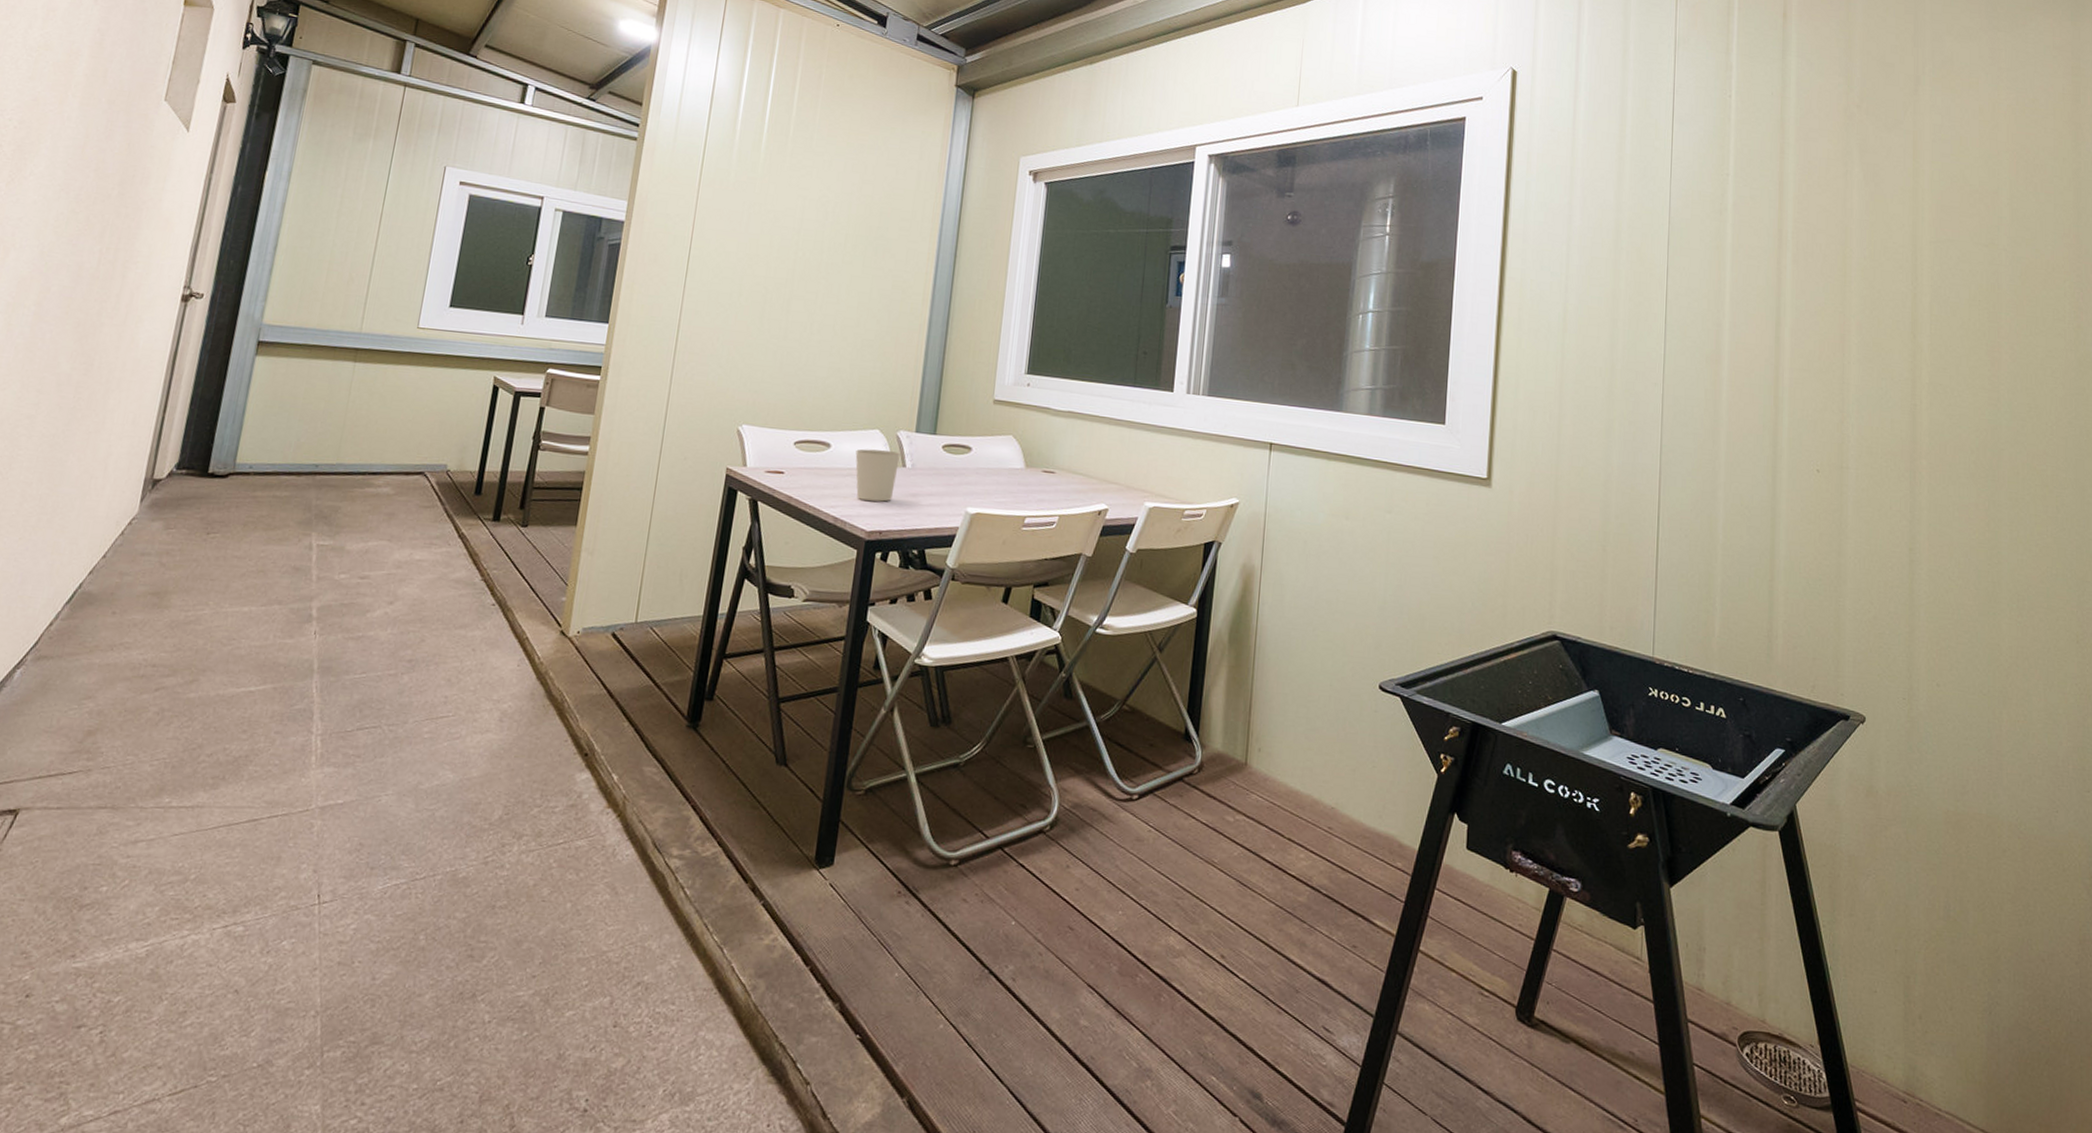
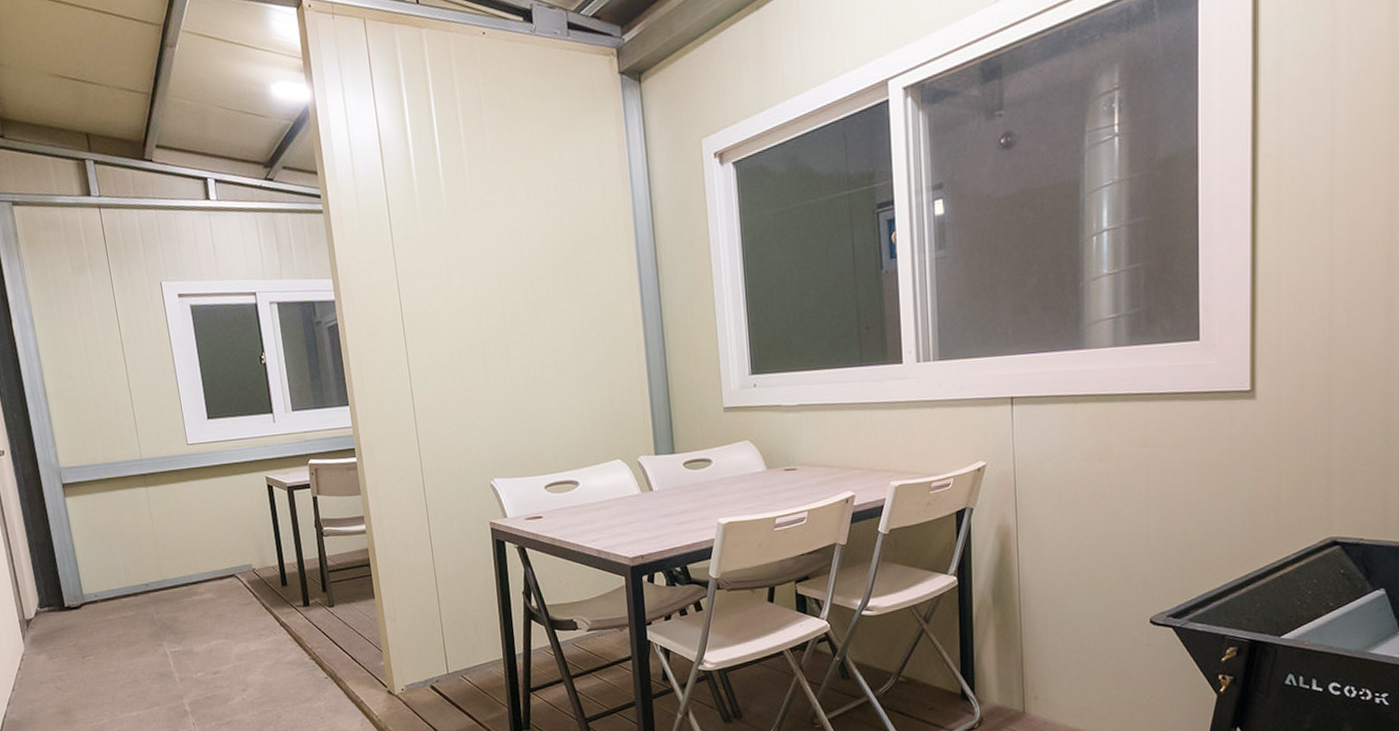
dixie cup: present [855,449,900,502] -> none [603,477,647,530]

